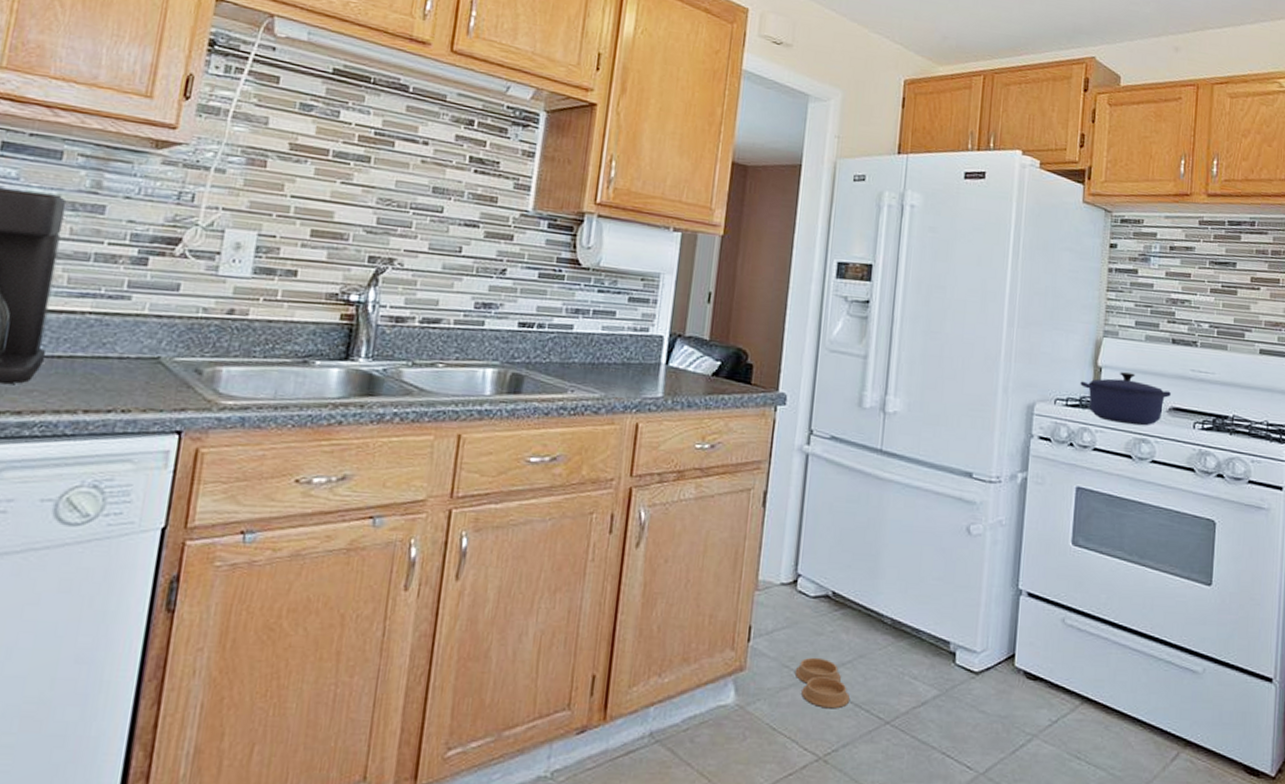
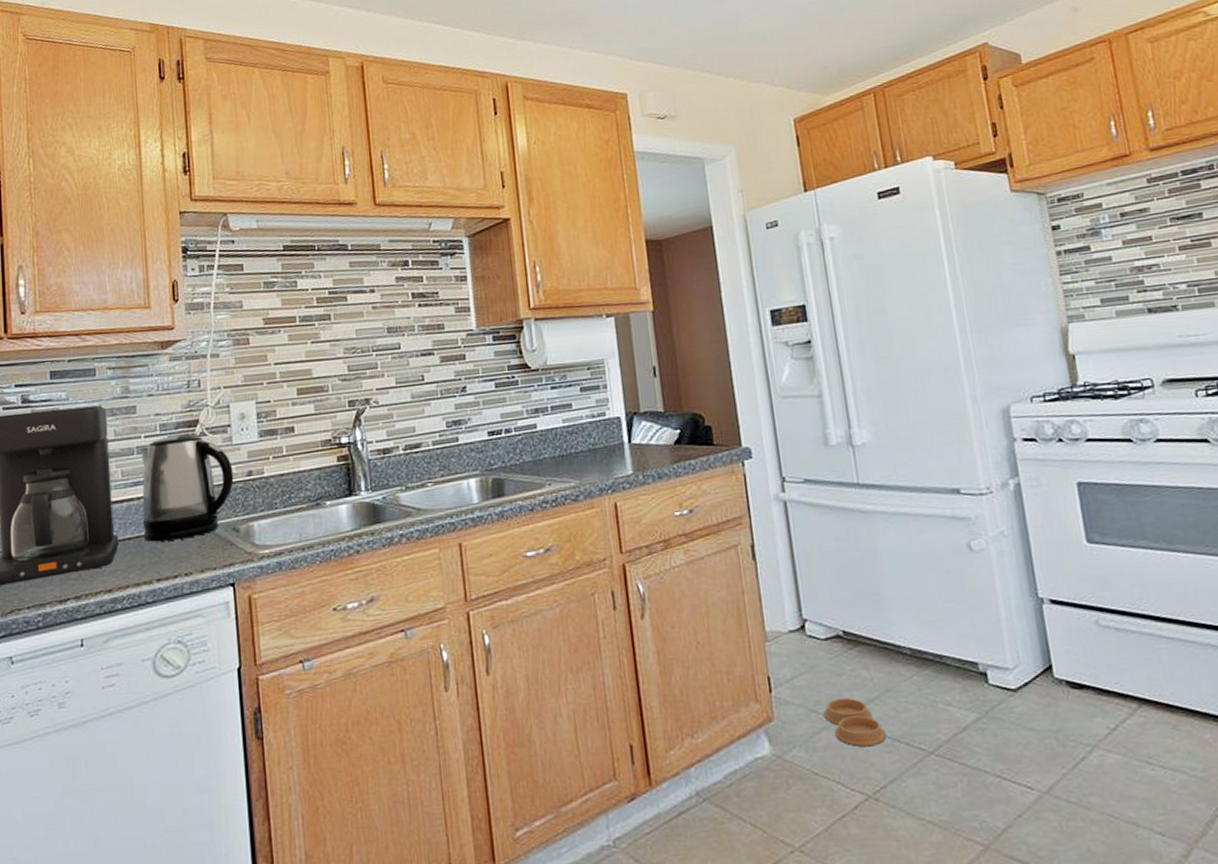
kettle: none [77,249,212,370] -> present [141,434,234,542]
cooking pot: present [1080,371,1171,427] -> none [1054,353,1161,409]

